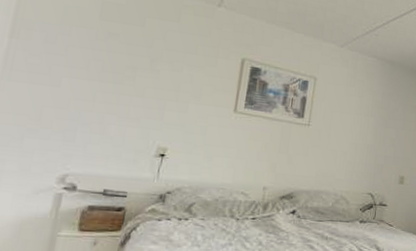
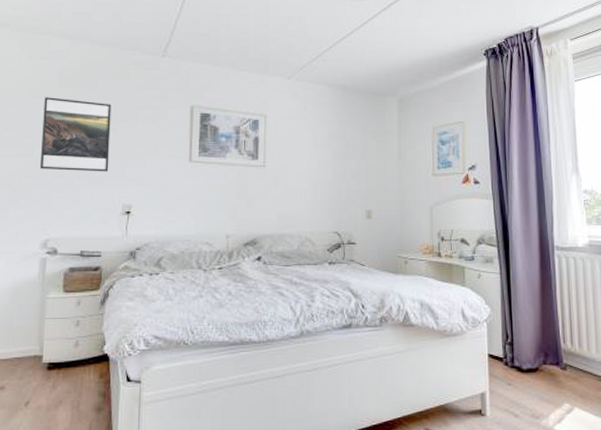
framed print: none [67,26,158,112] -> present [39,97,112,172]

